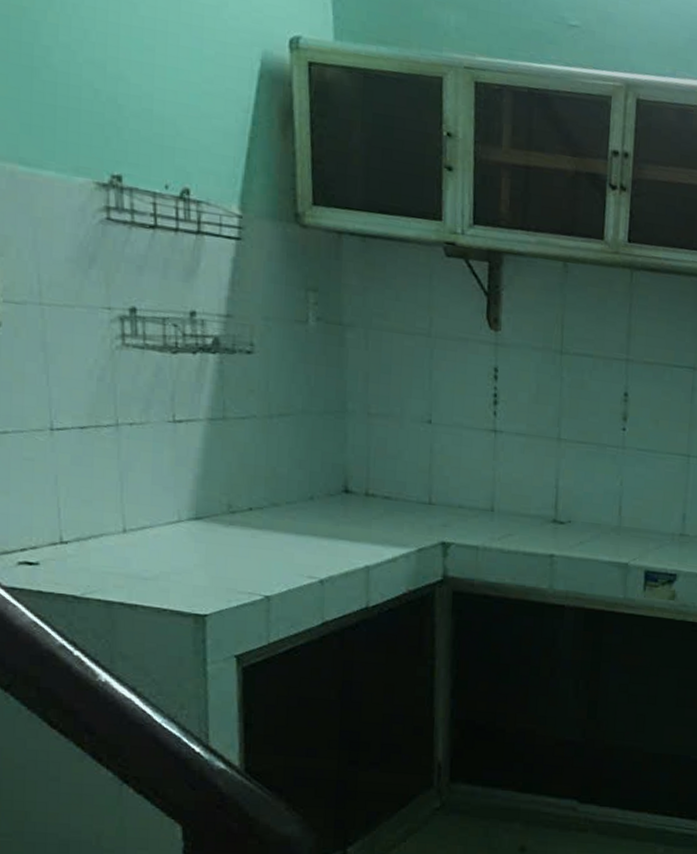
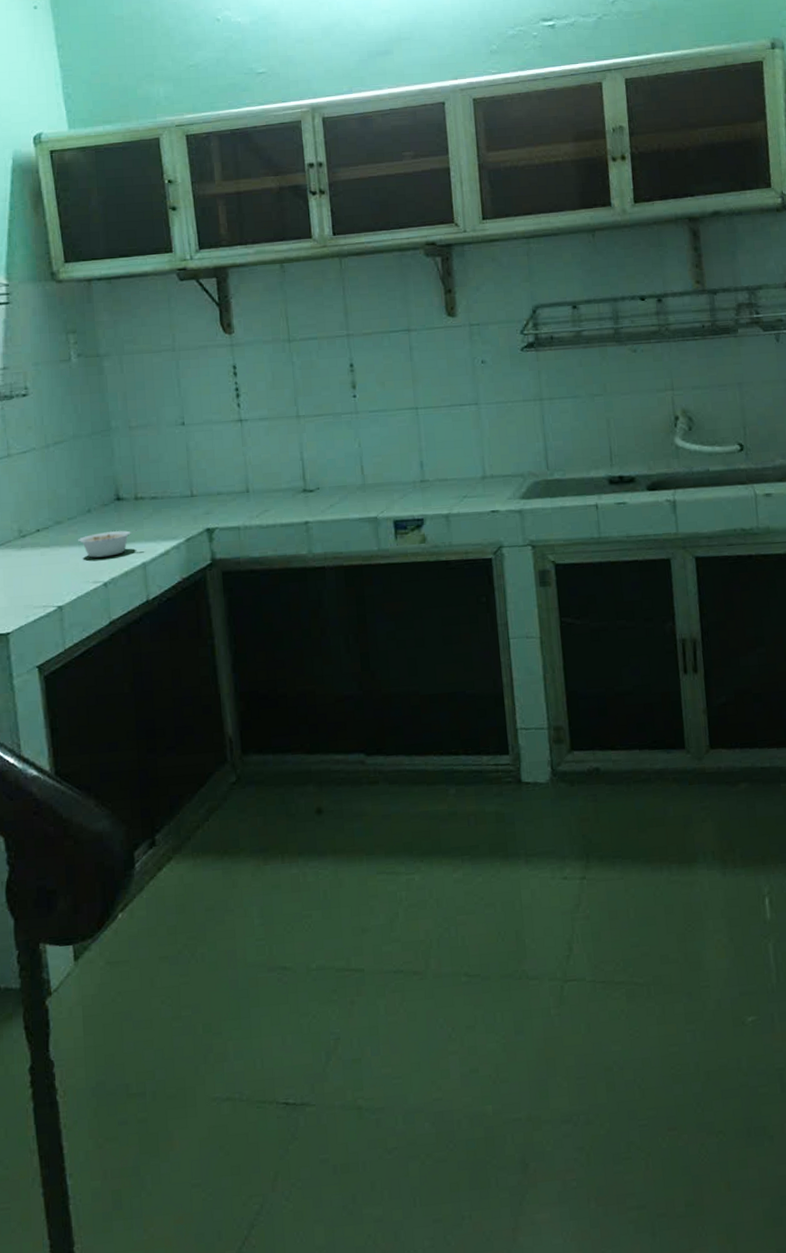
legume: none [295,524,365,553] -> present [78,529,138,558]

